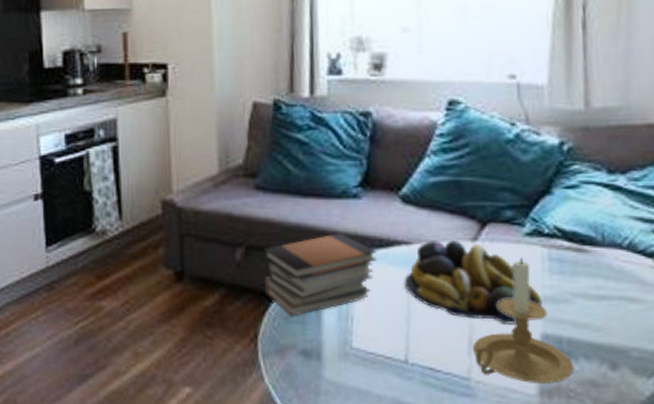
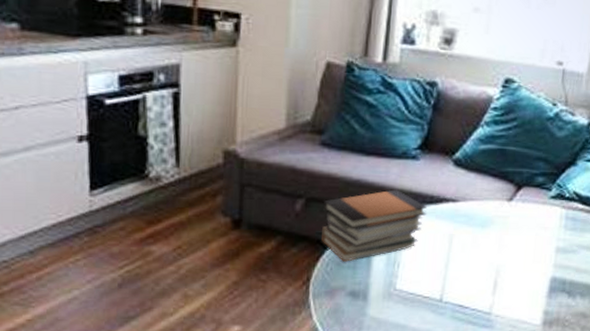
fruit bowl: present [404,239,543,324] -> none [447,198,556,270]
candle holder: present [473,257,574,383] -> none [496,215,572,316]

